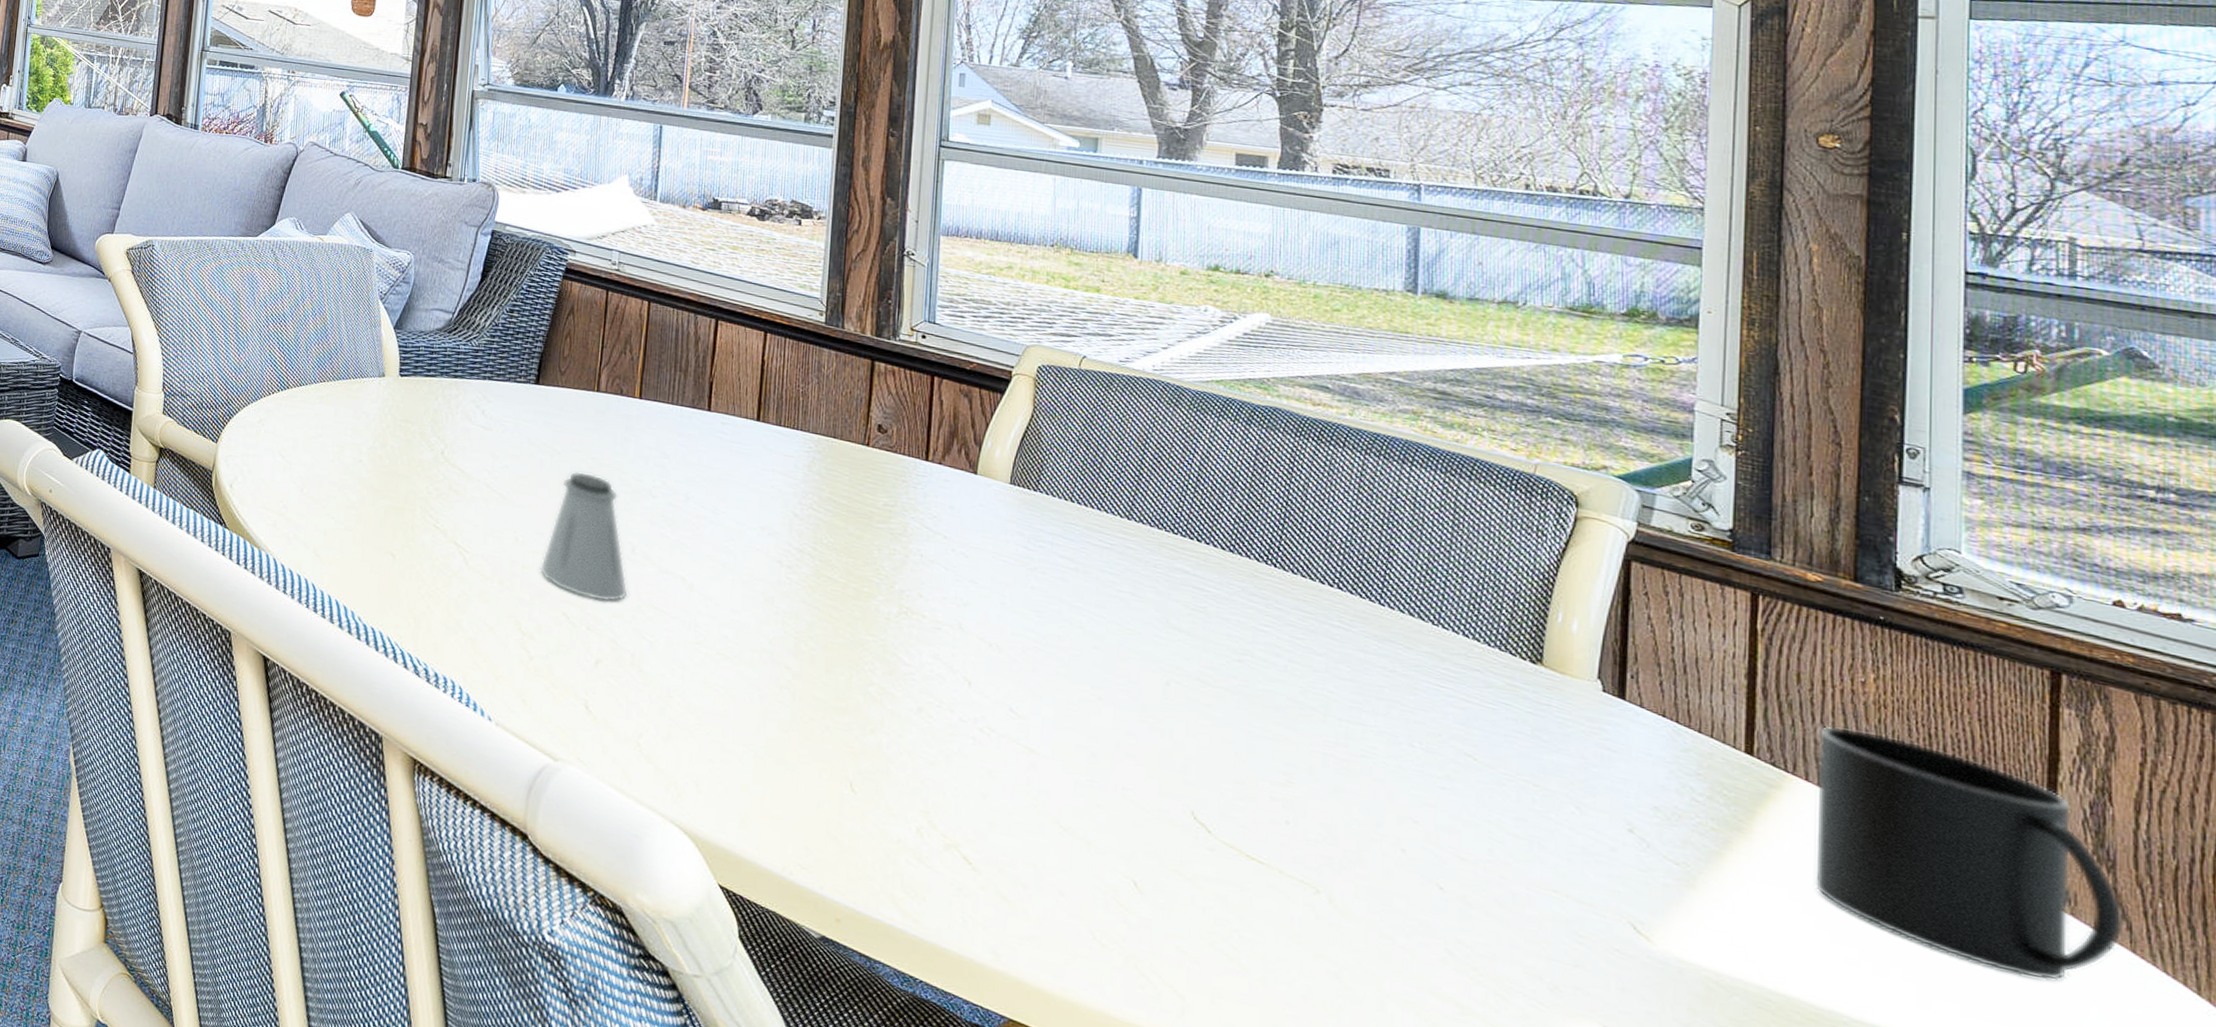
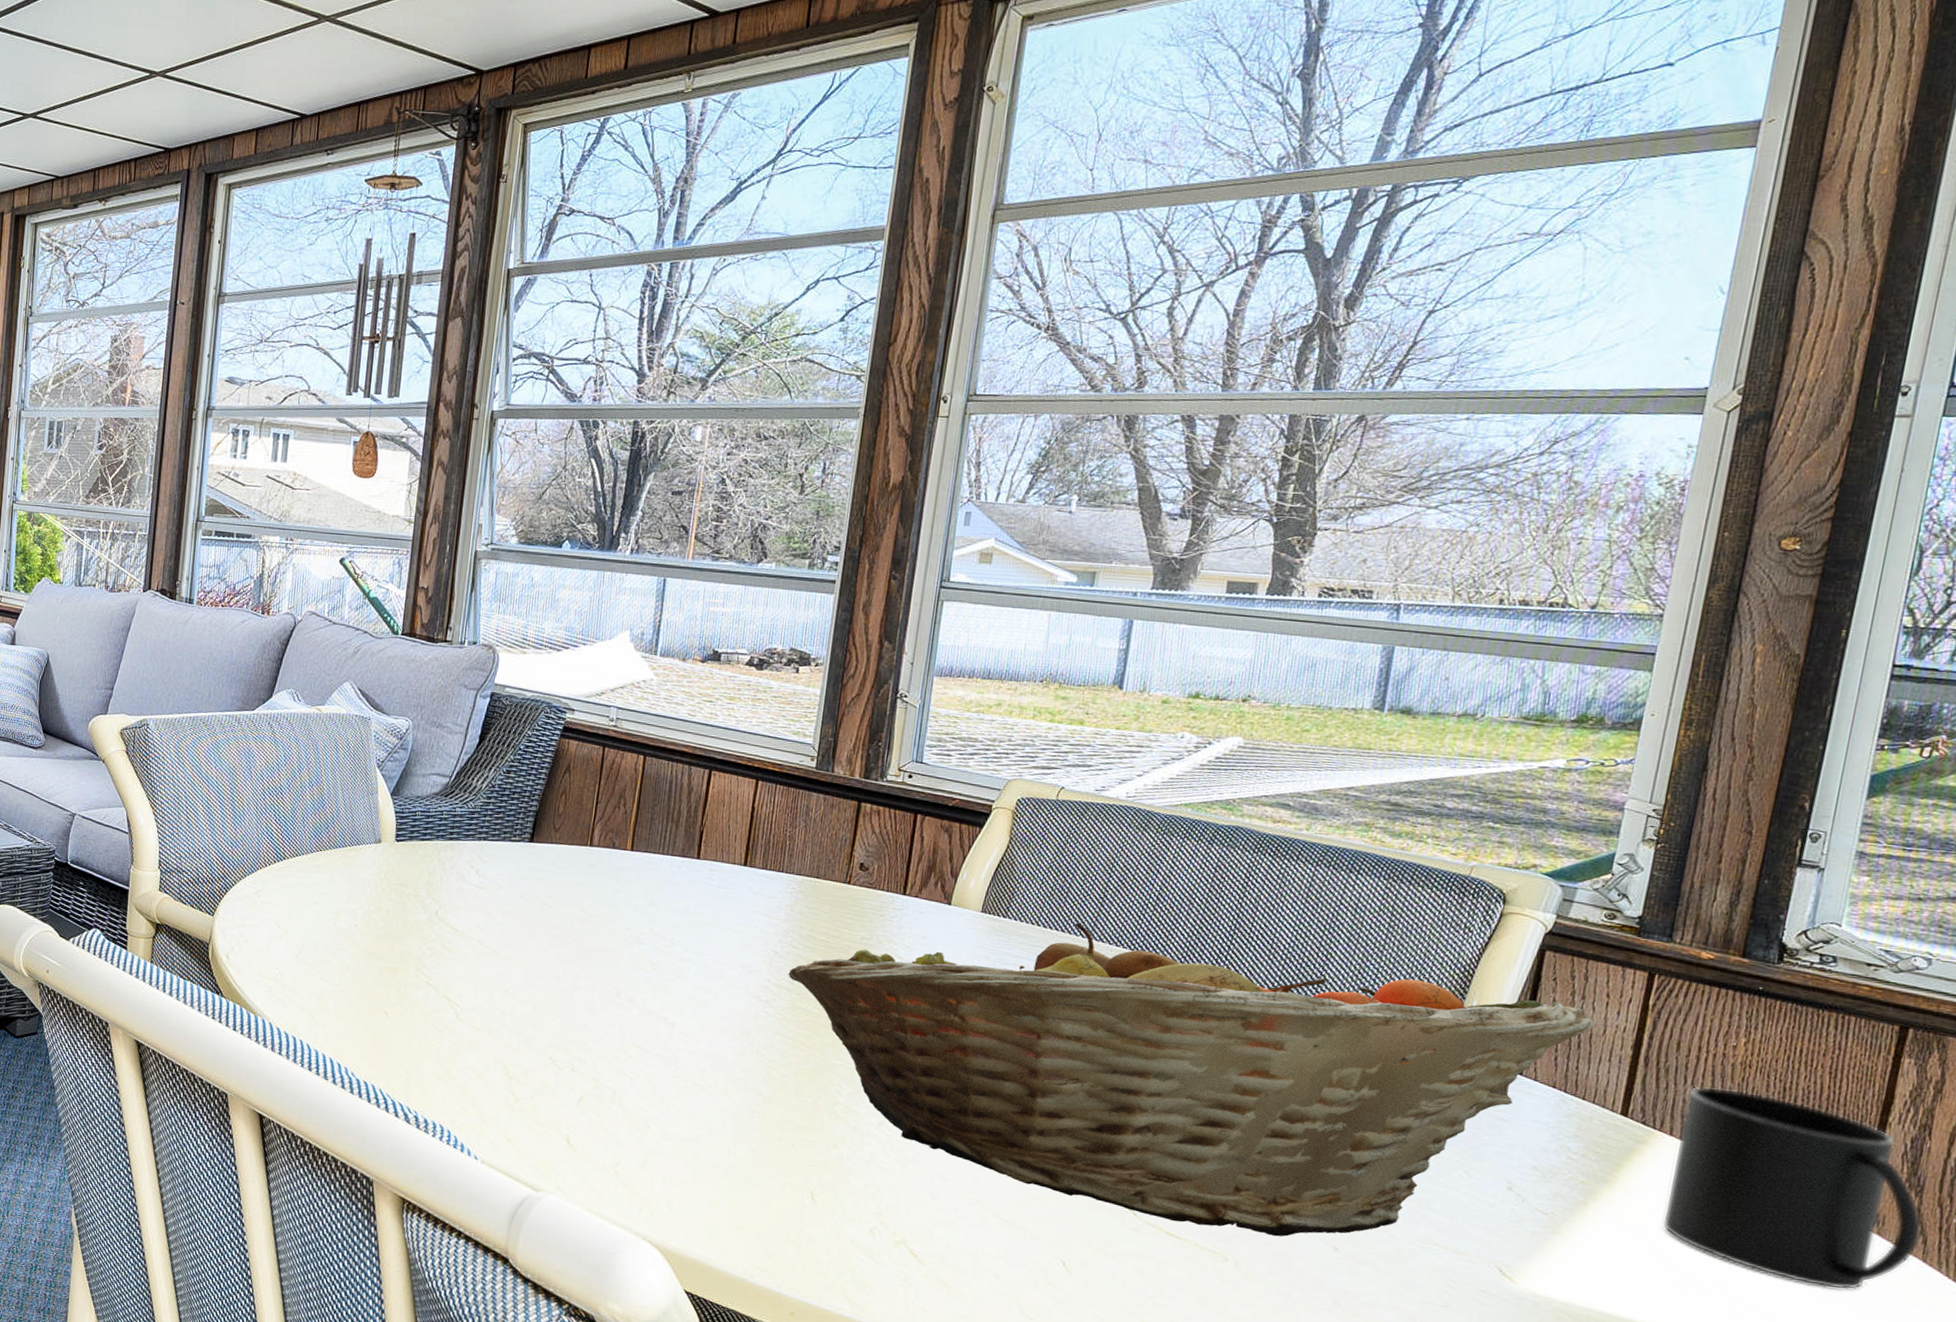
saltshaker: present [539,471,628,602] -> none [528,923,612,1044]
fruit basket: none [810,500,1700,871] -> present [788,922,1596,1237]

